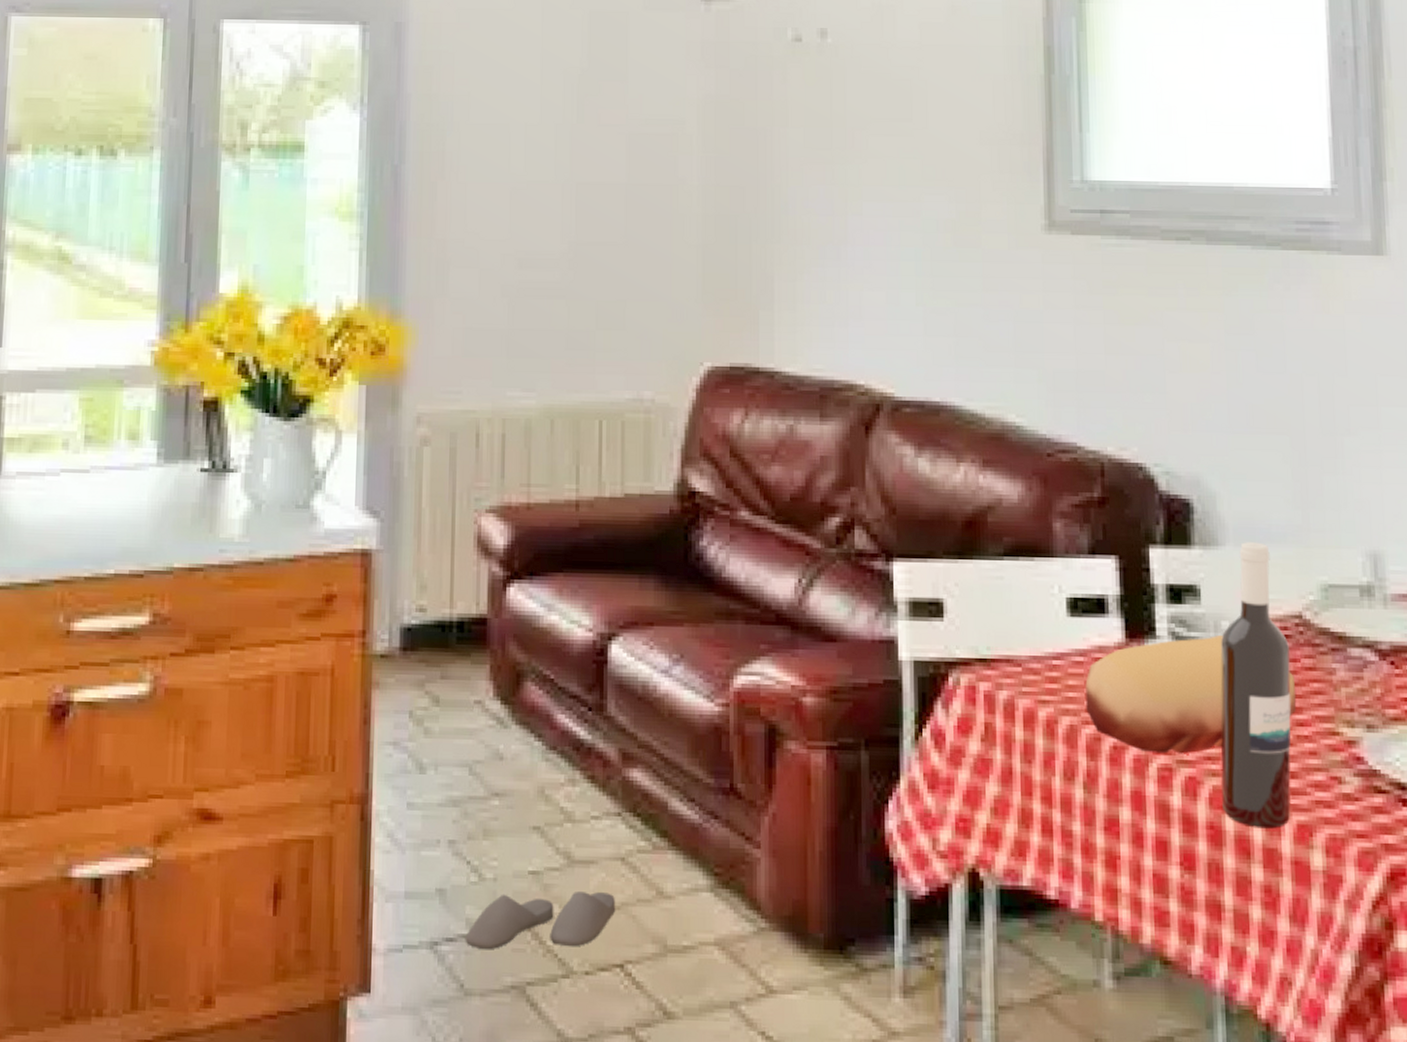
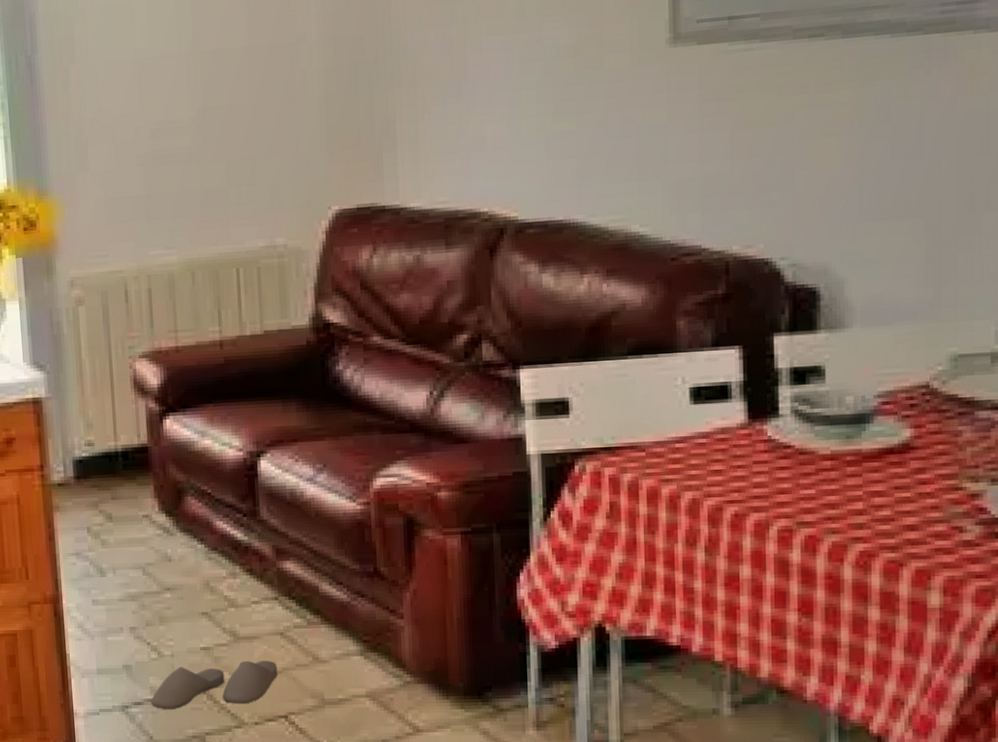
bread loaf: present [1084,634,1297,754] -> none [707,408,920,518]
wine bottle: present [1220,542,1291,830] -> none [840,321,916,577]

